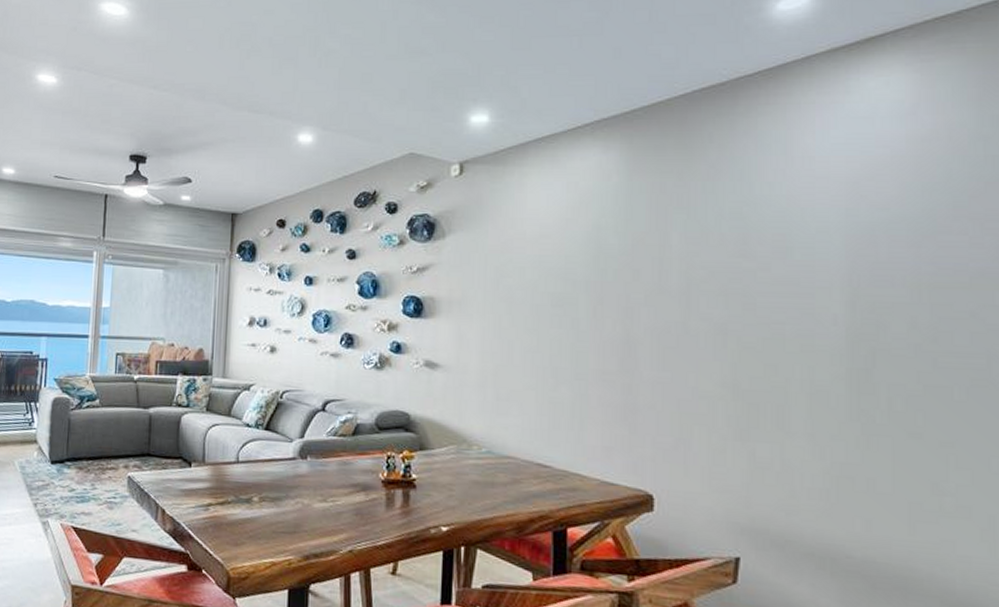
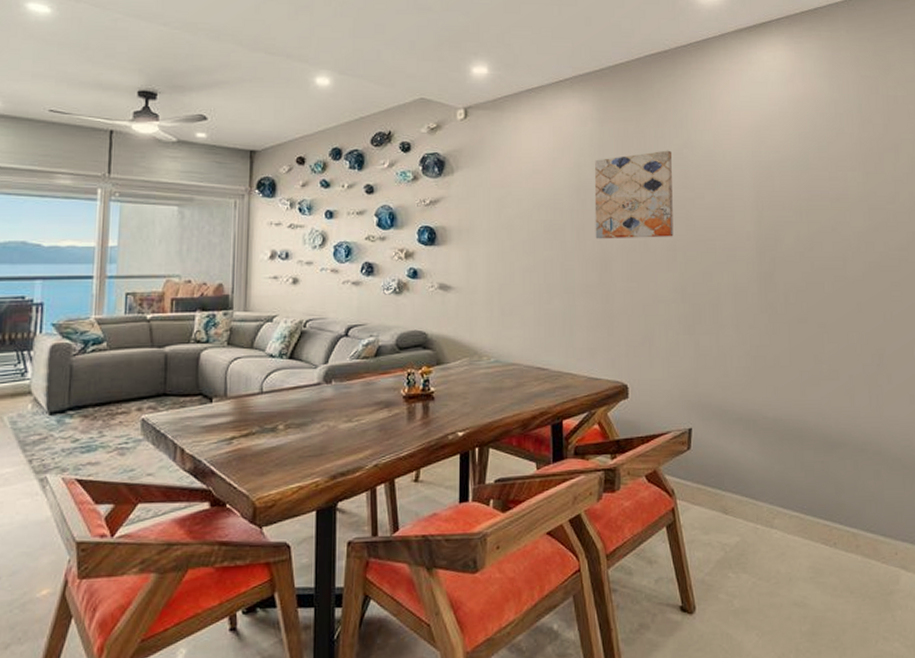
wall art: none [617,208,727,318] -> present [594,150,674,239]

